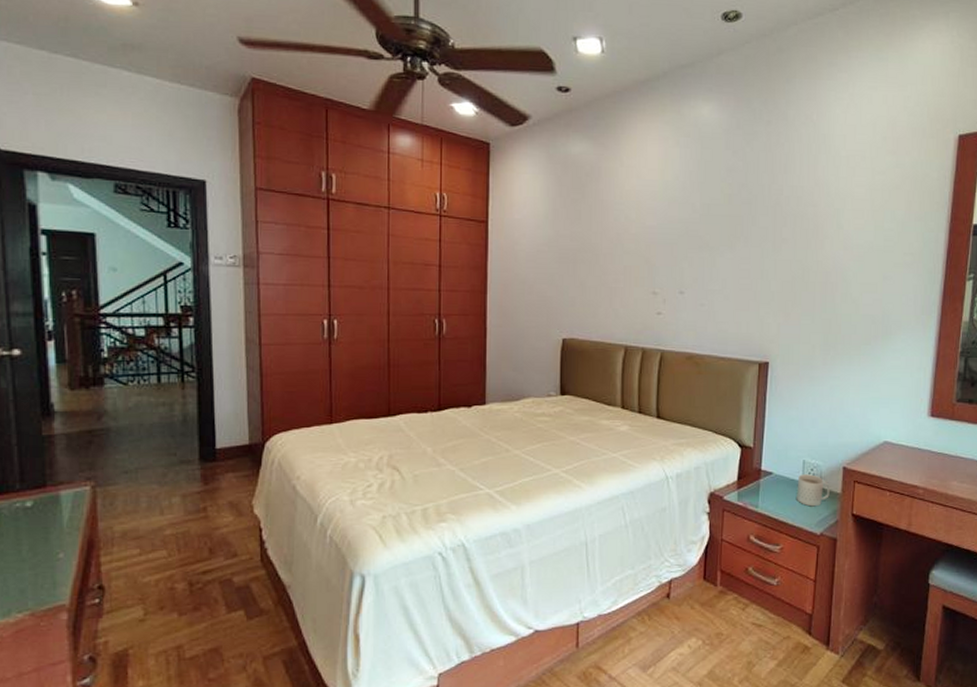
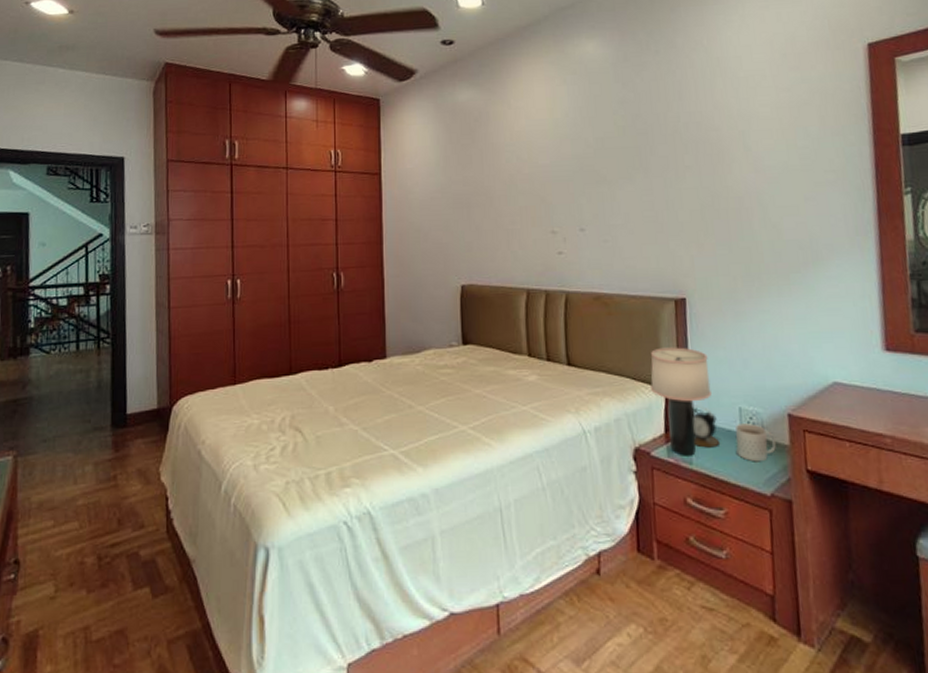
table lamp: none [728,405,782,500] -> present [649,347,712,456]
alarm clock: none [762,457,783,494] -> present [693,405,719,448]

